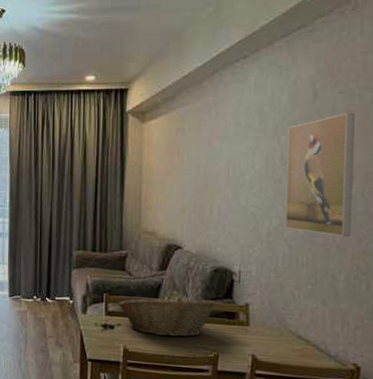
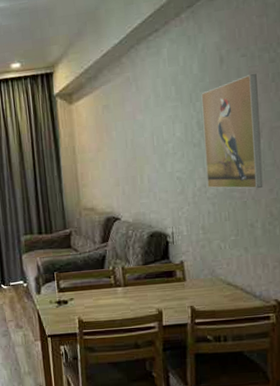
fruit basket: present [118,295,217,337] -> none [68,263,156,304]

